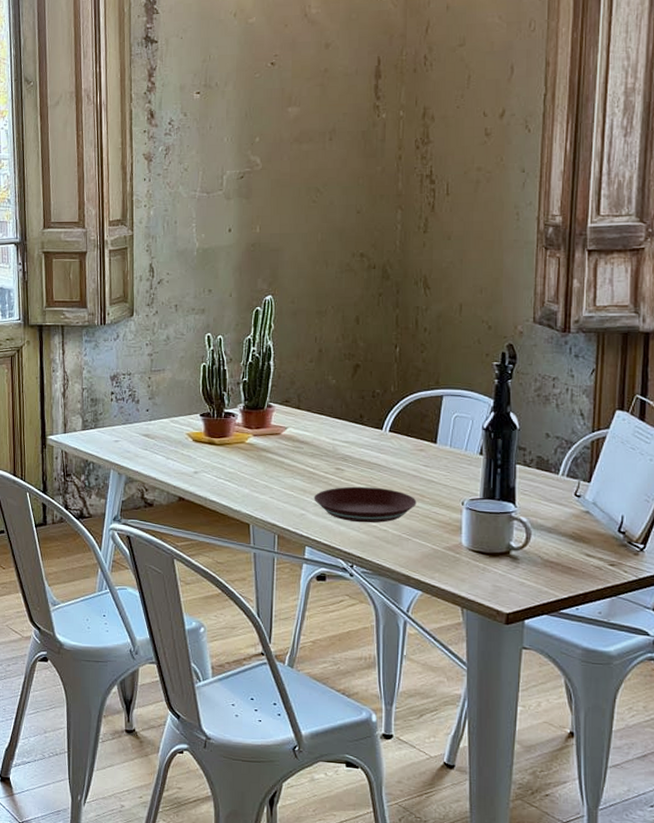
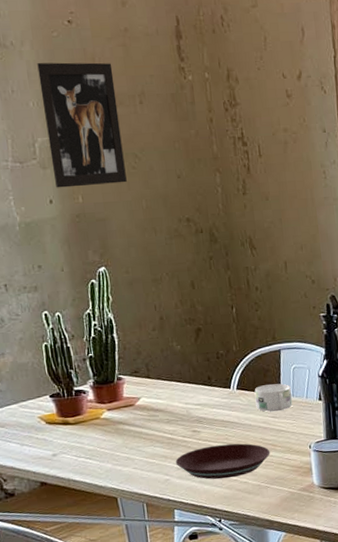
wall art: none [236,101,307,218] -> present [37,62,127,188]
mug: none [408,431,449,460] -> present [254,383,293,412]

